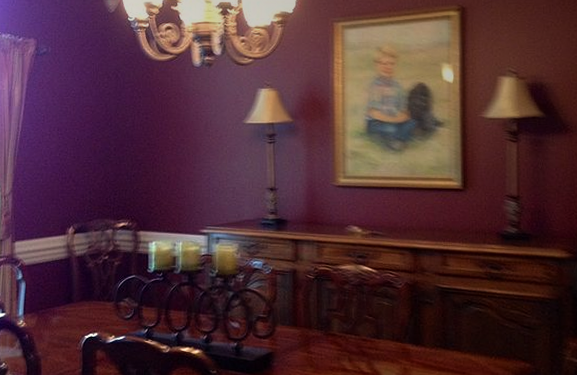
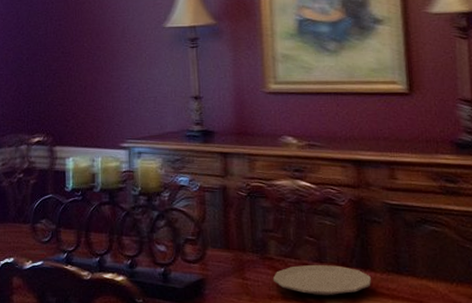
plate: none [334,340,421,367] -> present [272,264,371,295]

